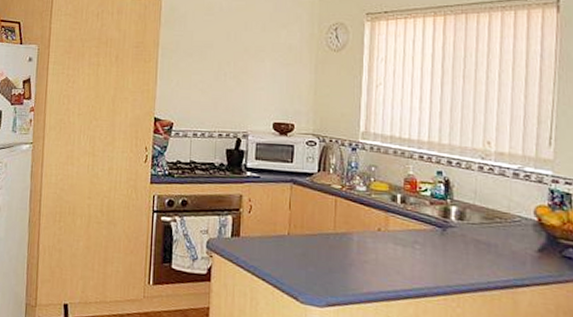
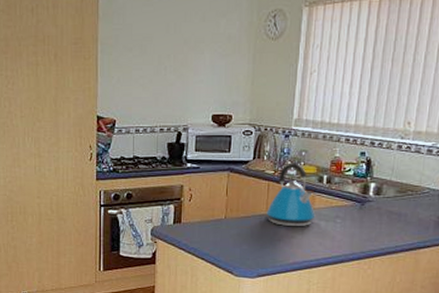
kettle: none [334,178,390,251] -> present [266,163,316,227]

